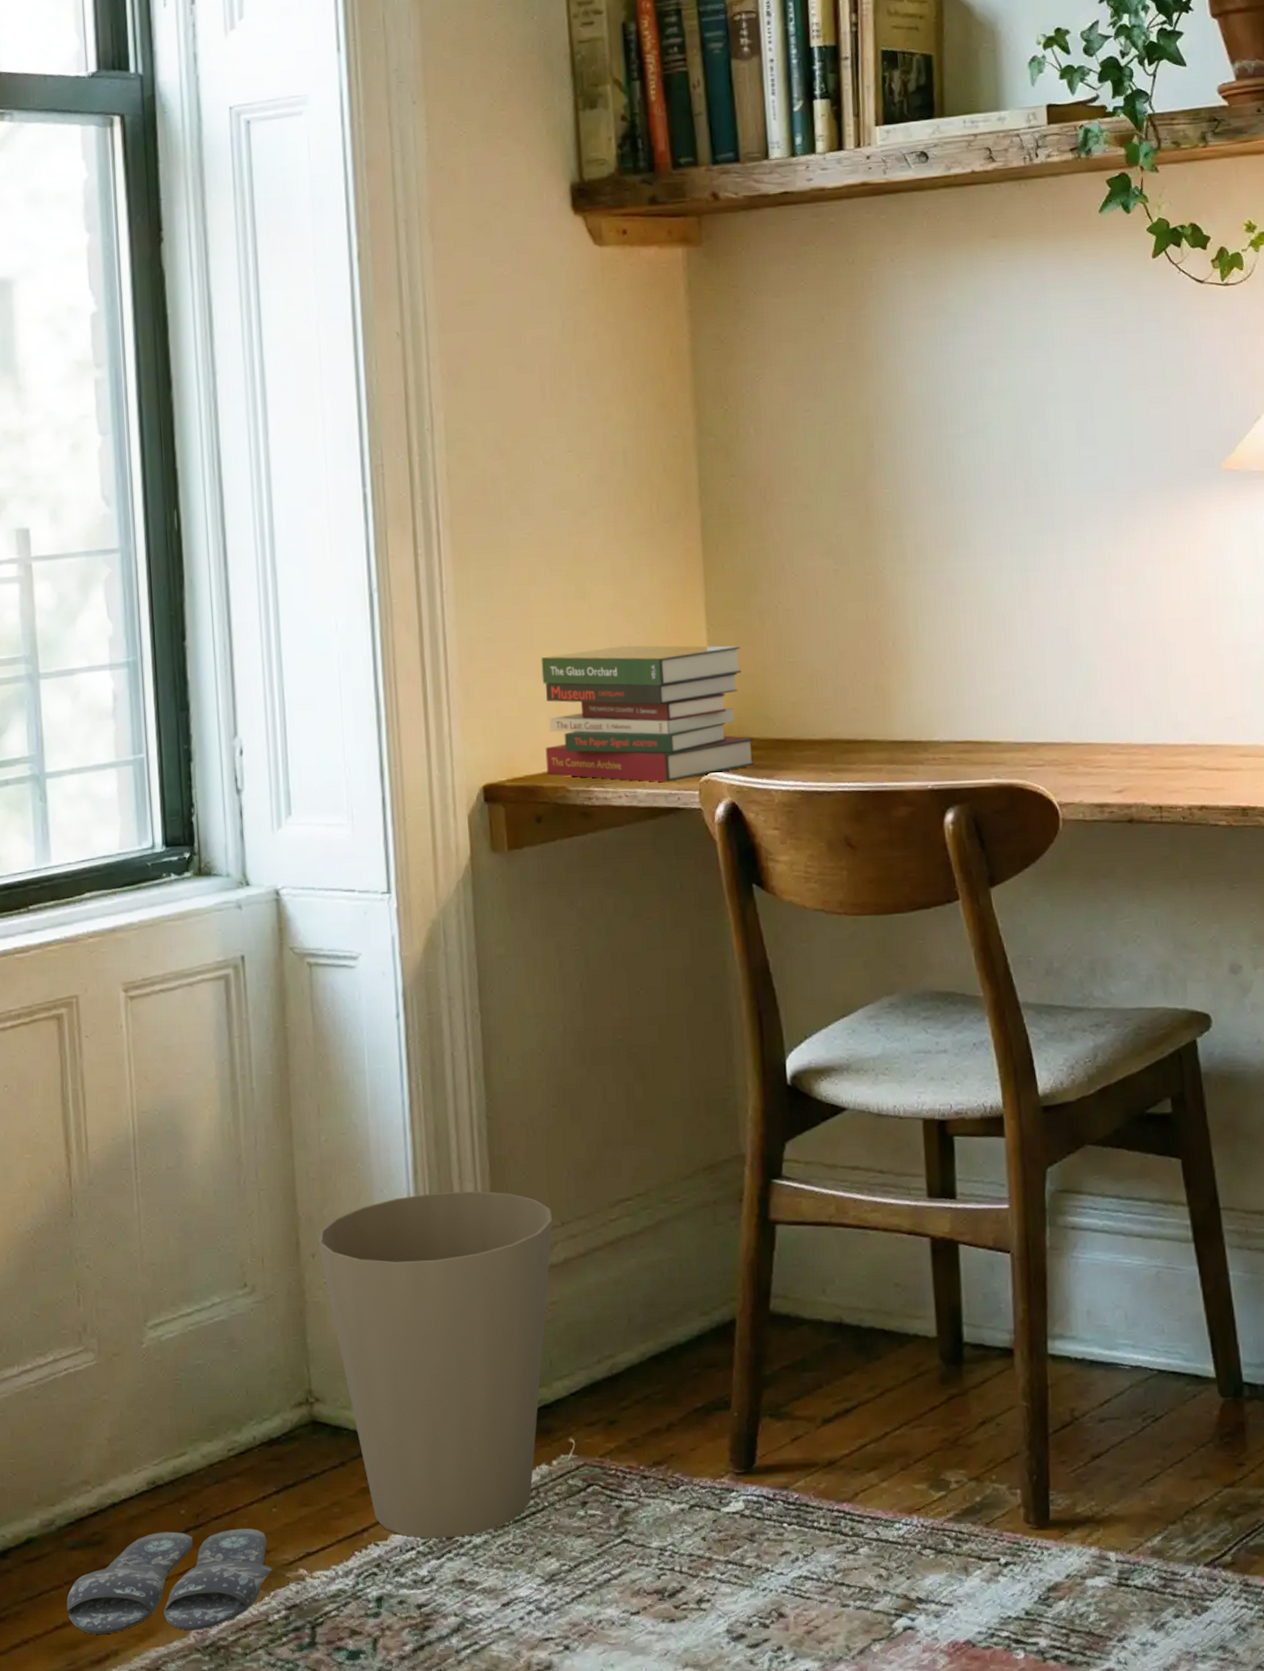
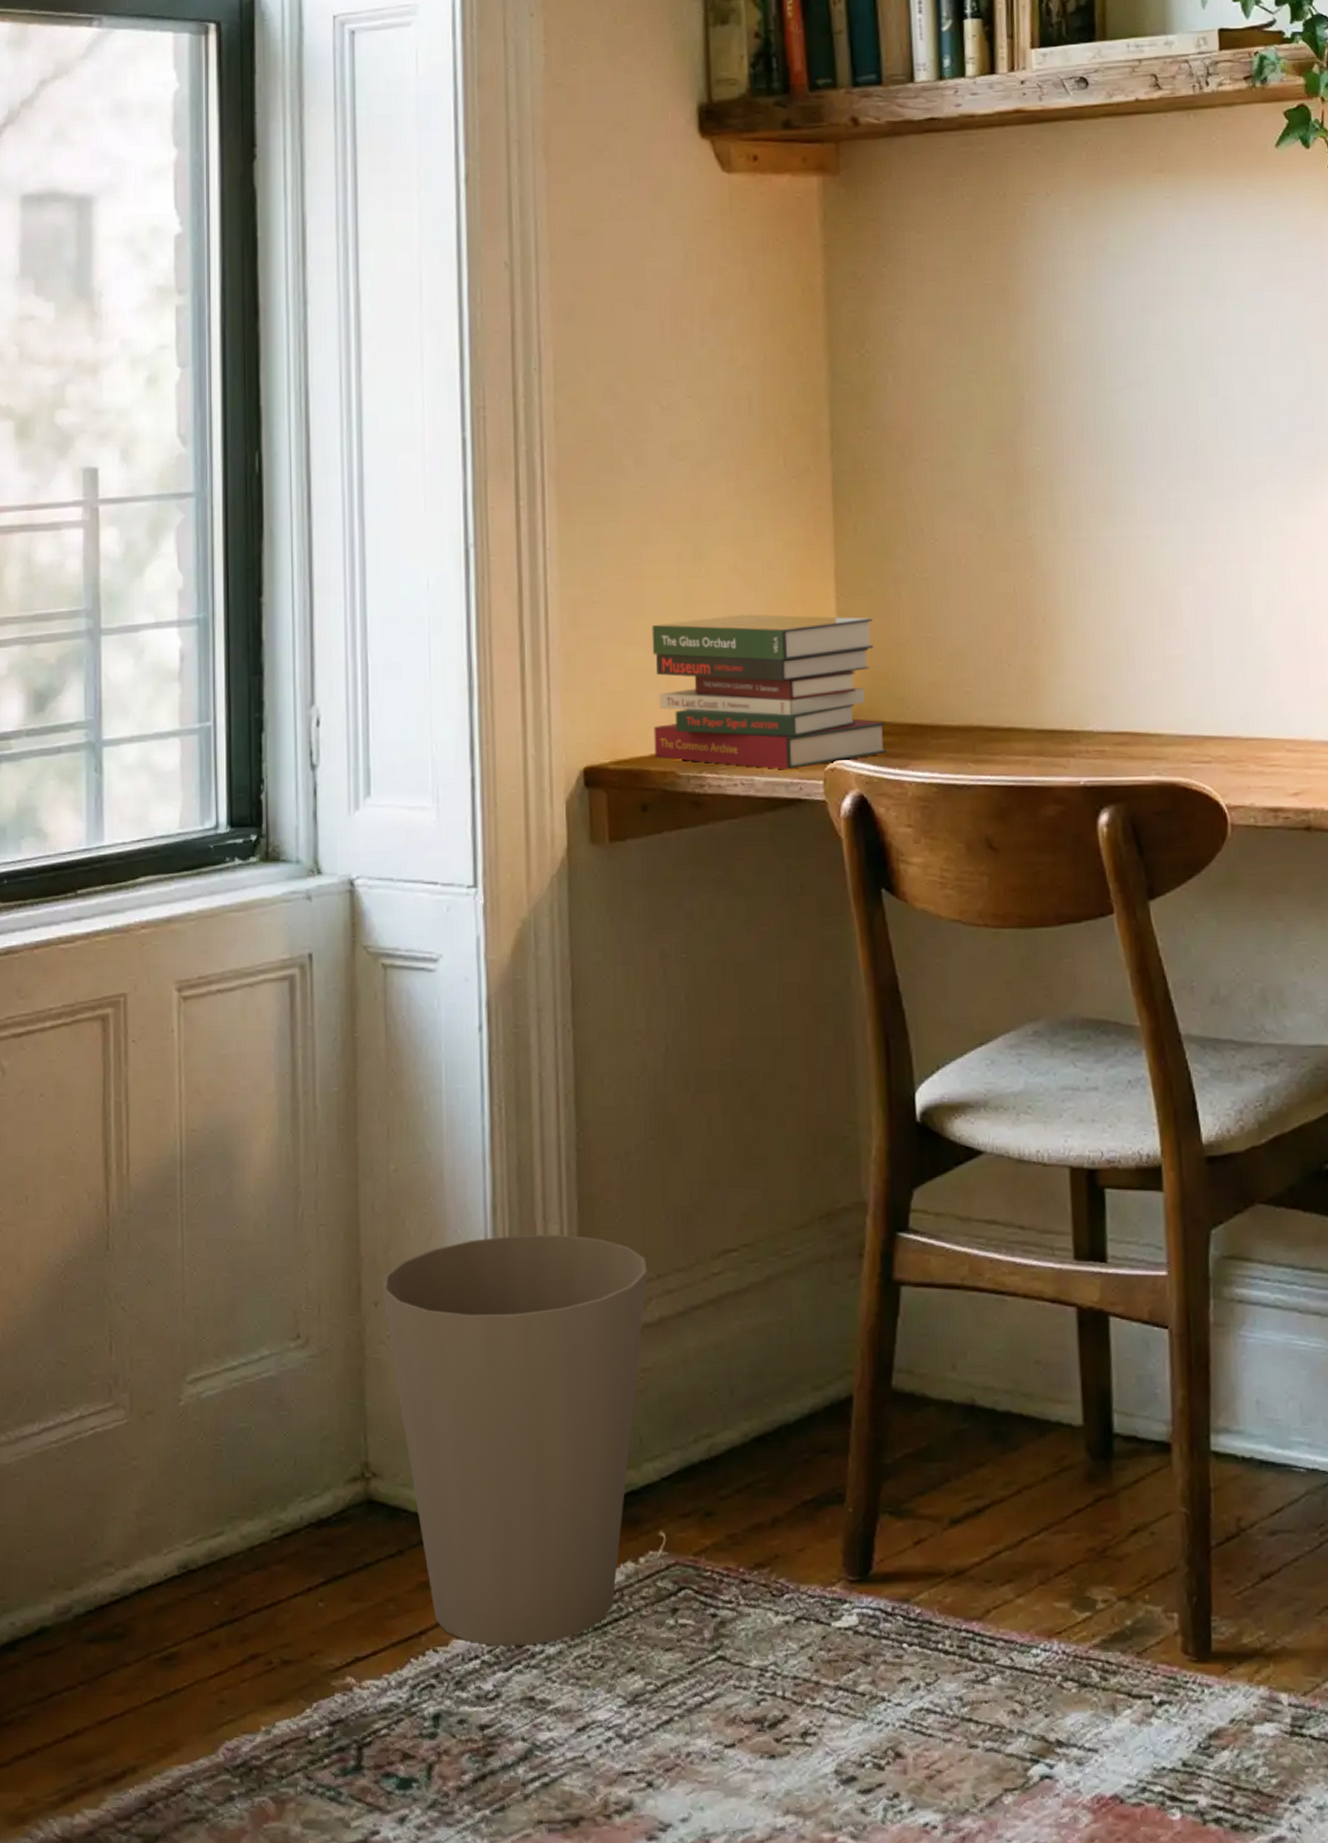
slippers: present [66,1528,273,1635] -> none [81,1625,317,1747]

